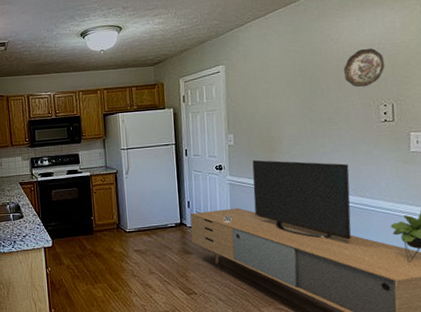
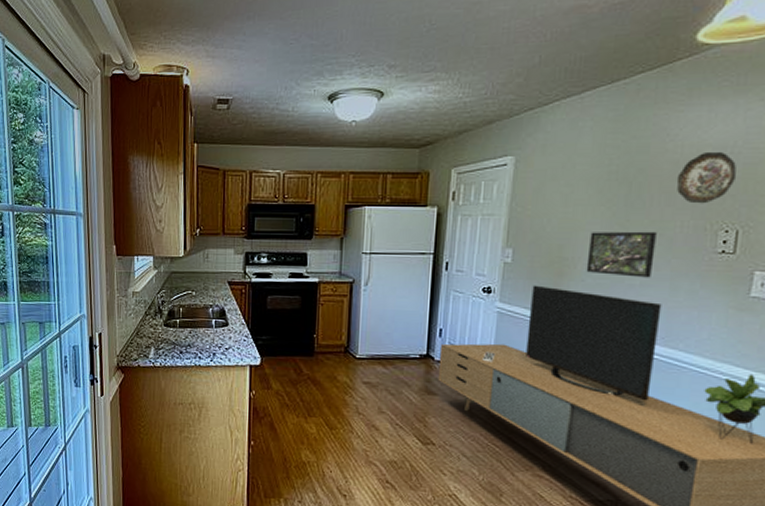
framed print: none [288,110,338,147] -> present [586,231,657,278]

